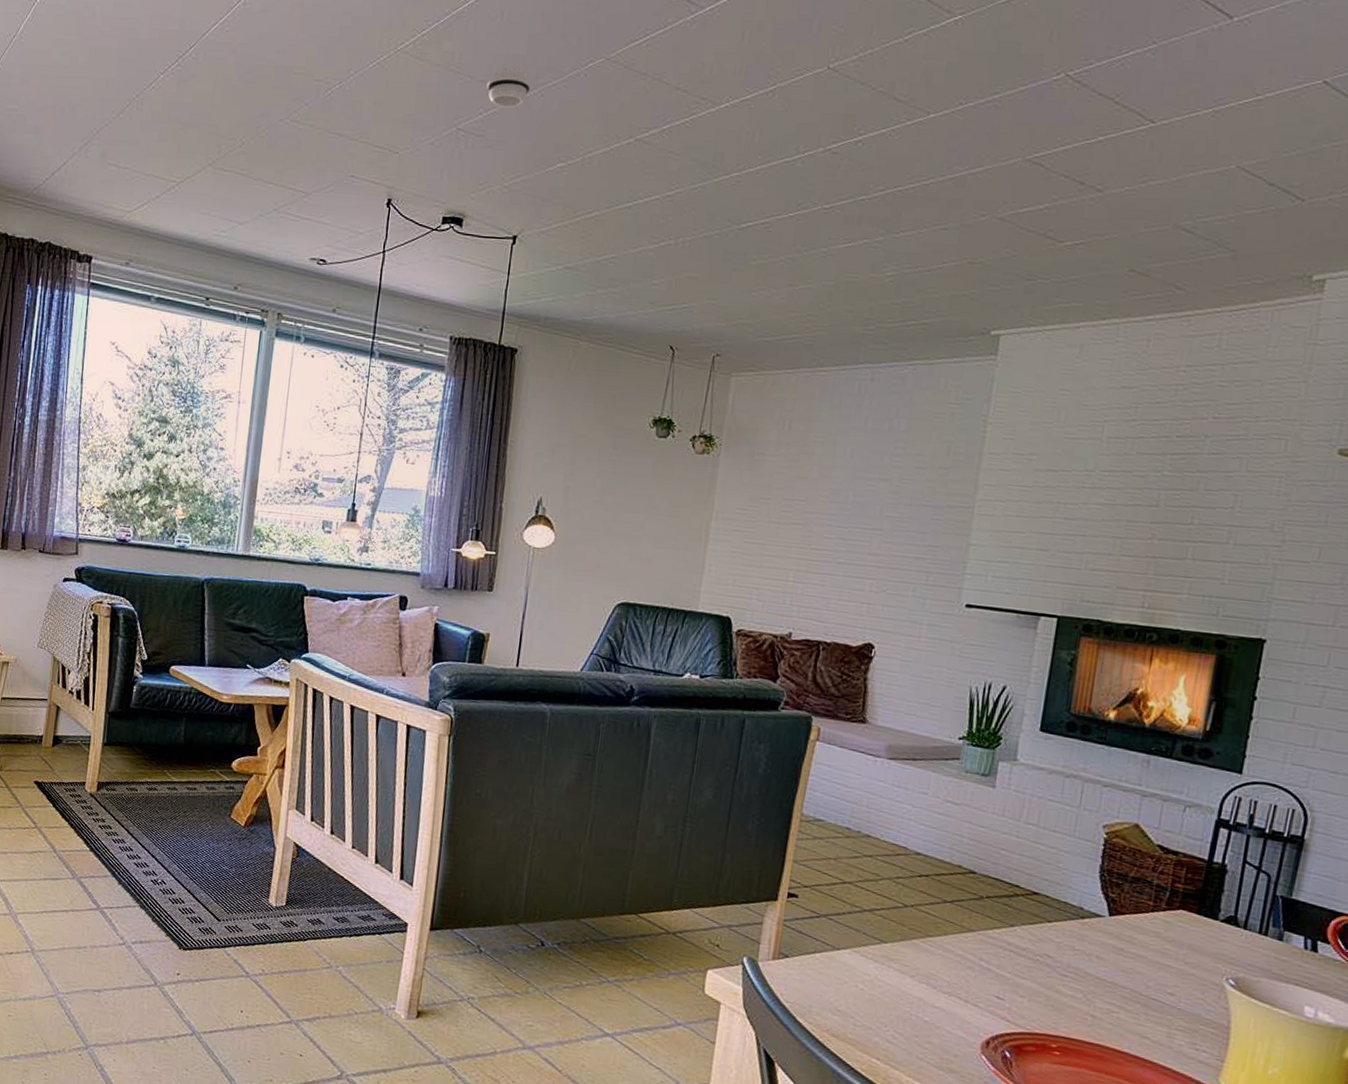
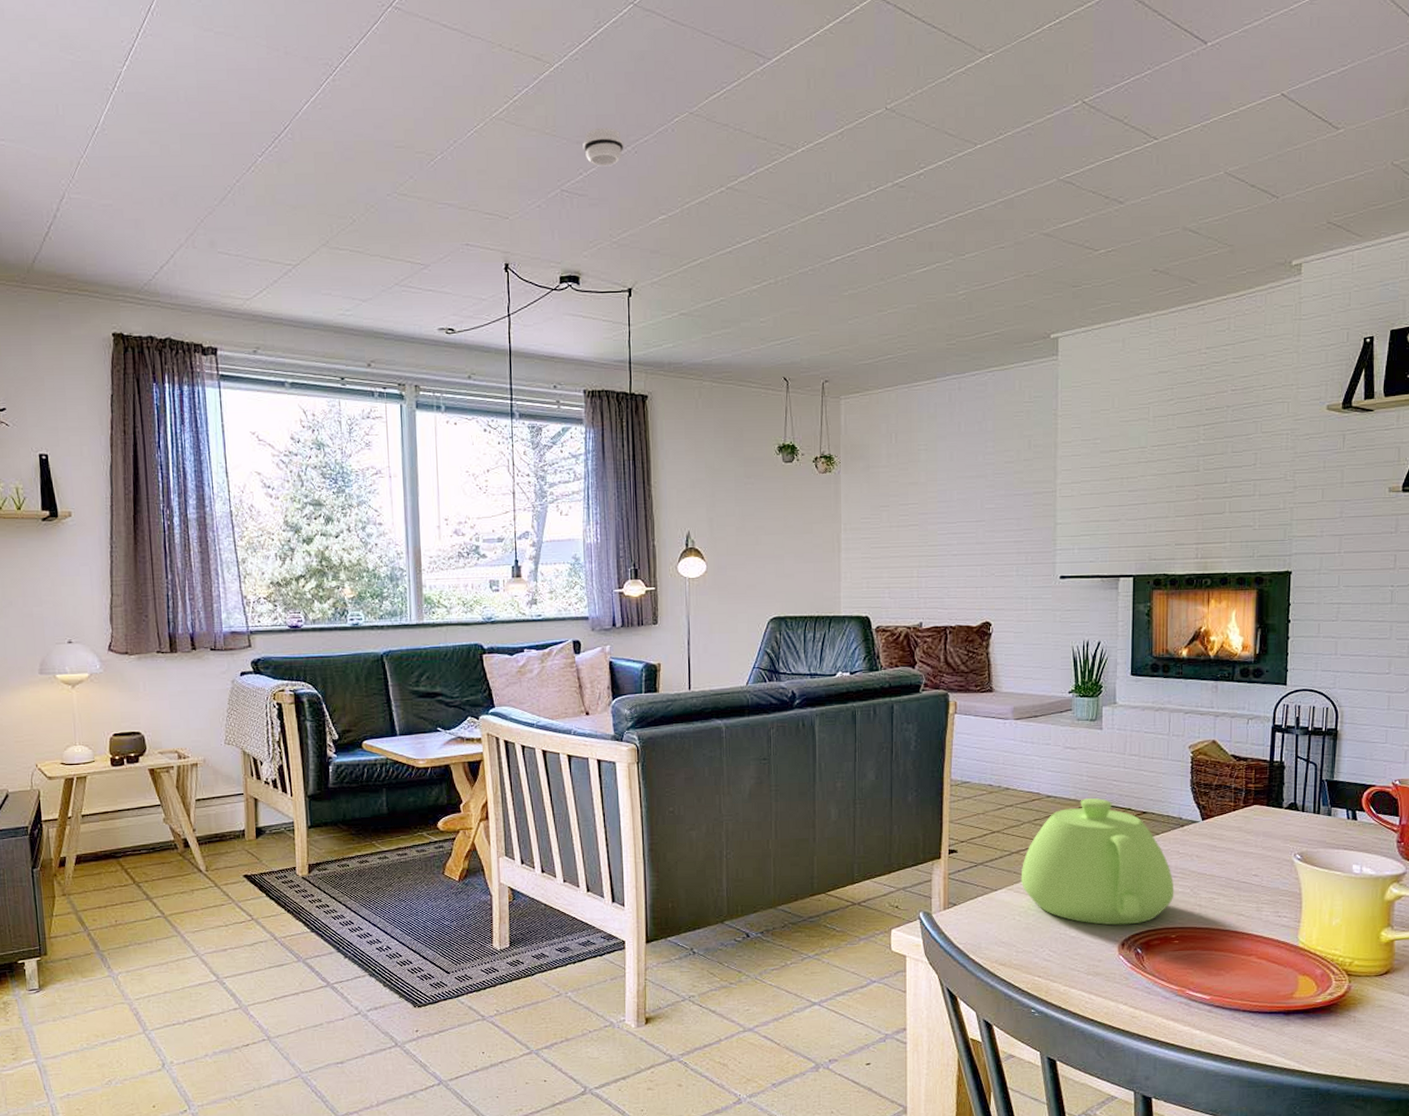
teapot: none [870,864,1063,1023] -> present [1021,798,1174,926]

